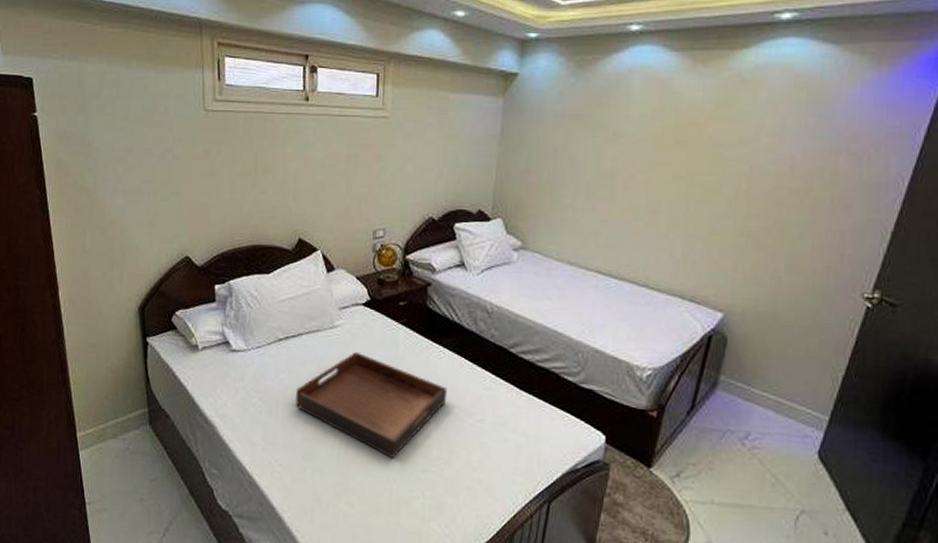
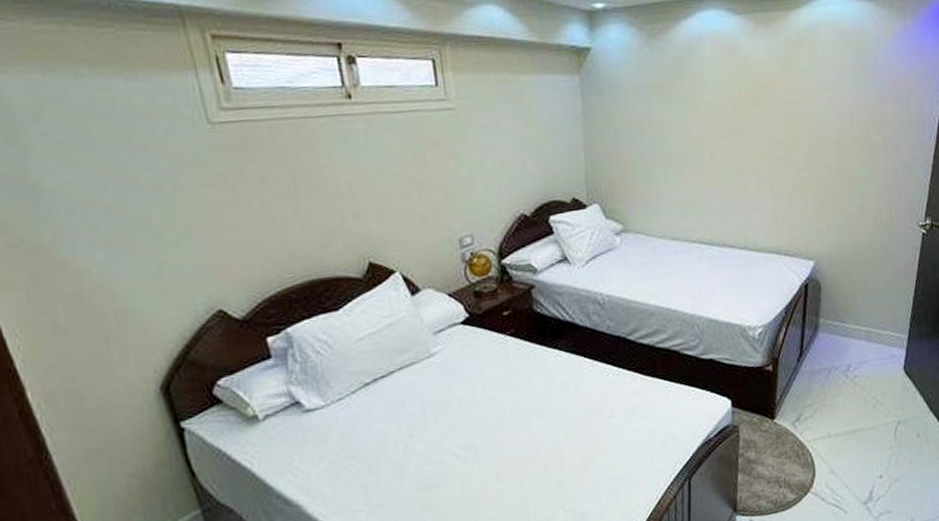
serving tray: present [296,351,448,458] -> none [397,376,572,481]

